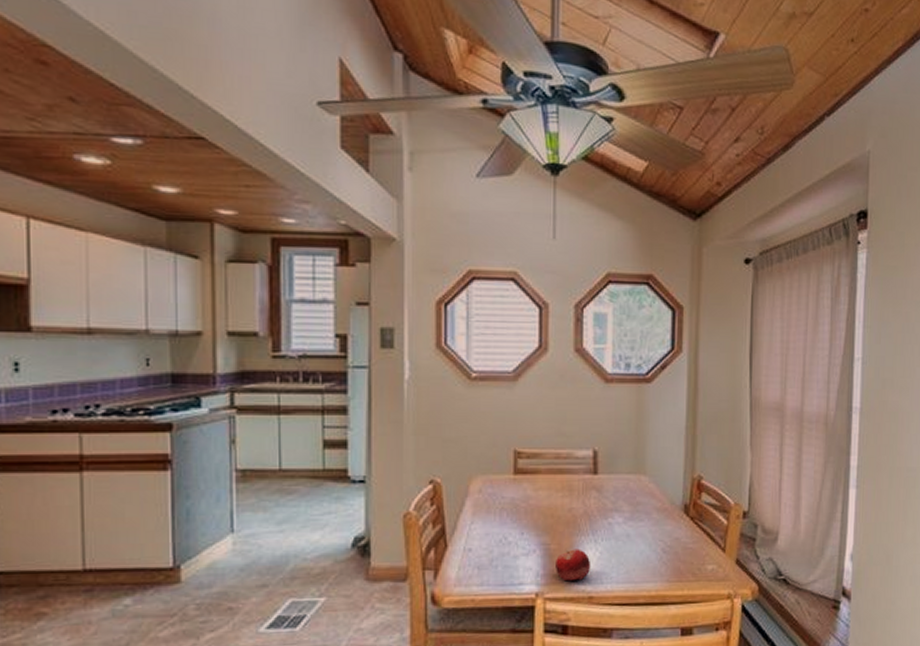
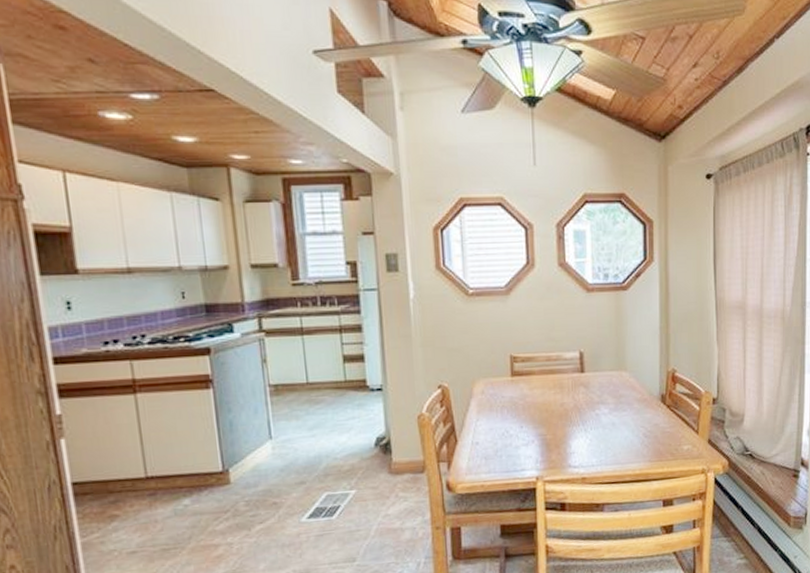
fruit: present [556,549,591,582] -> none [552,437,583,466]

